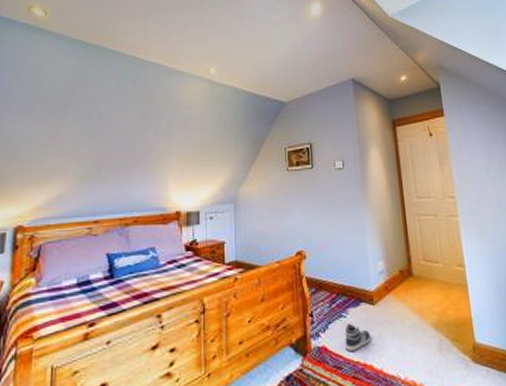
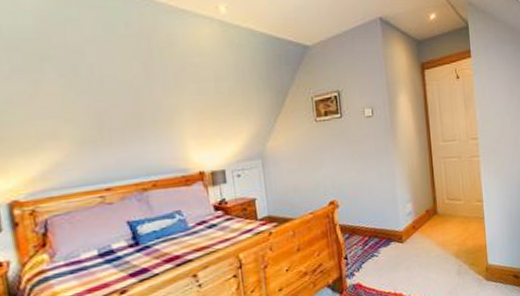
sneaker: present [344,322,371,352] -> none [376,260,400,285]

